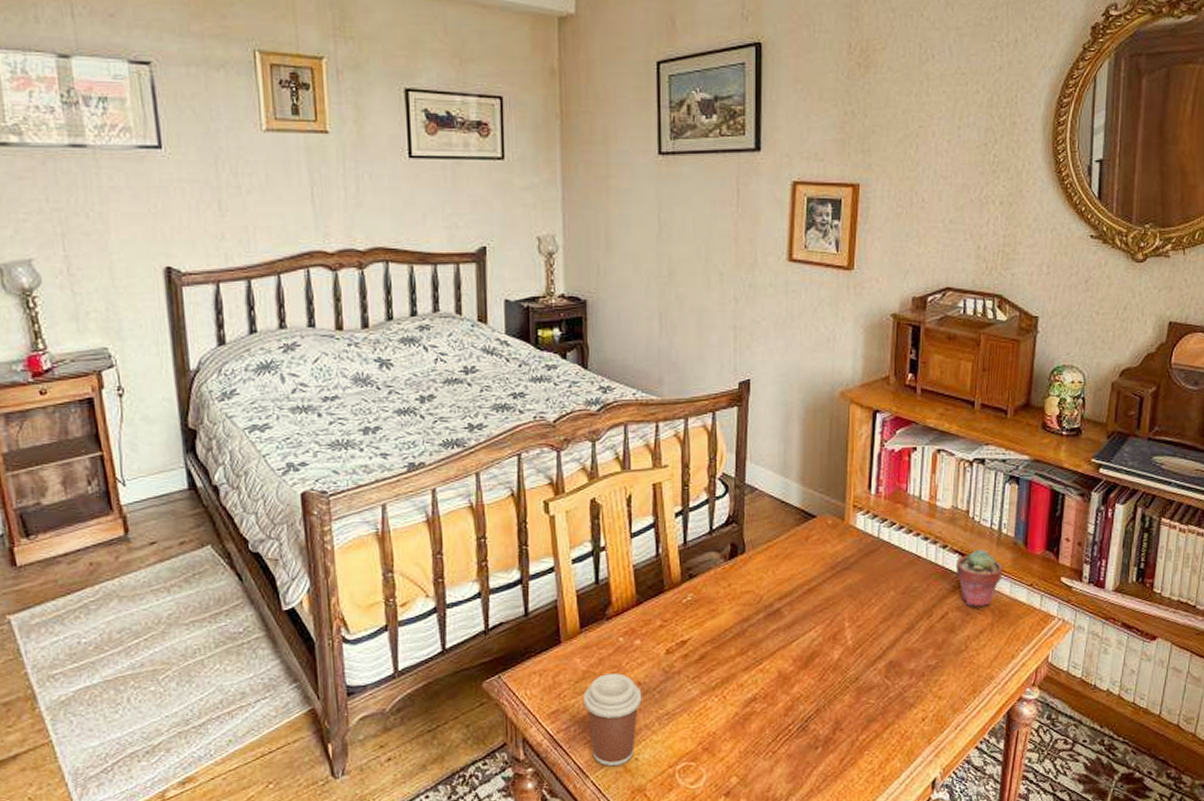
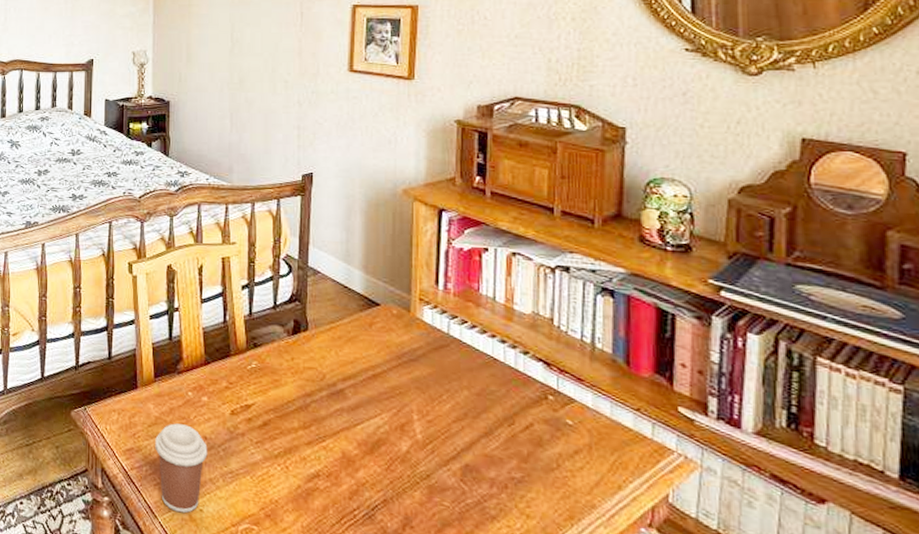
potted succulent: present [955,549,1003,607] -> none [540,360,600,425]

